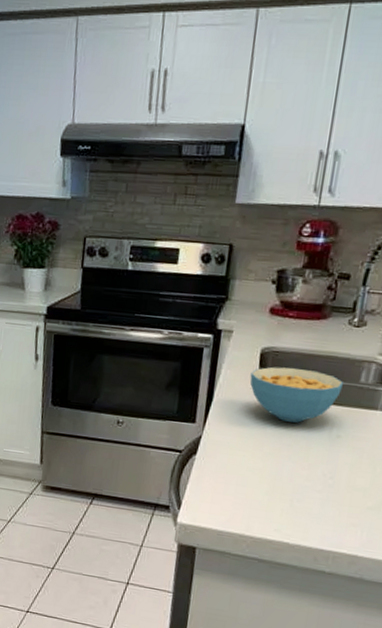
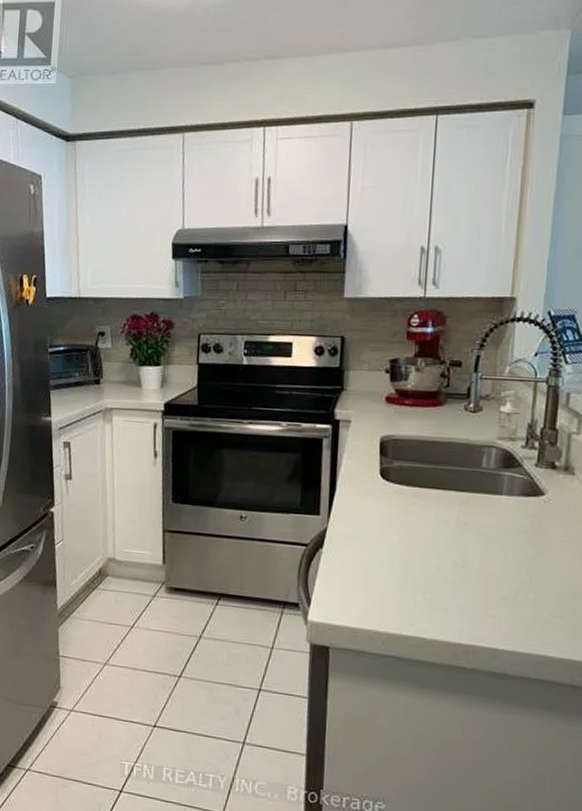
cereal bowl: present [249,366,344,423] -> none [371,455,466,511]

